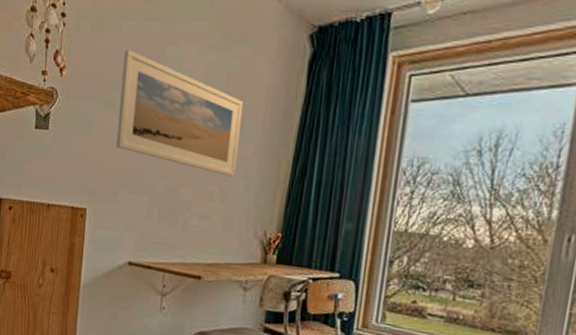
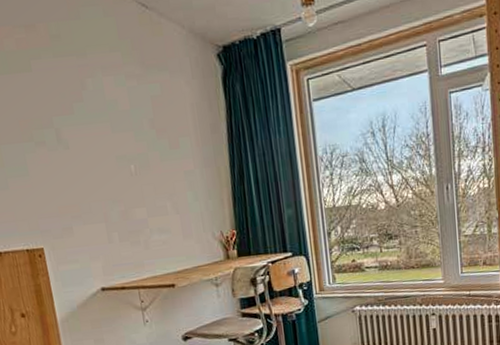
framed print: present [116,49,243,177] -> none [41,87,182,191]

